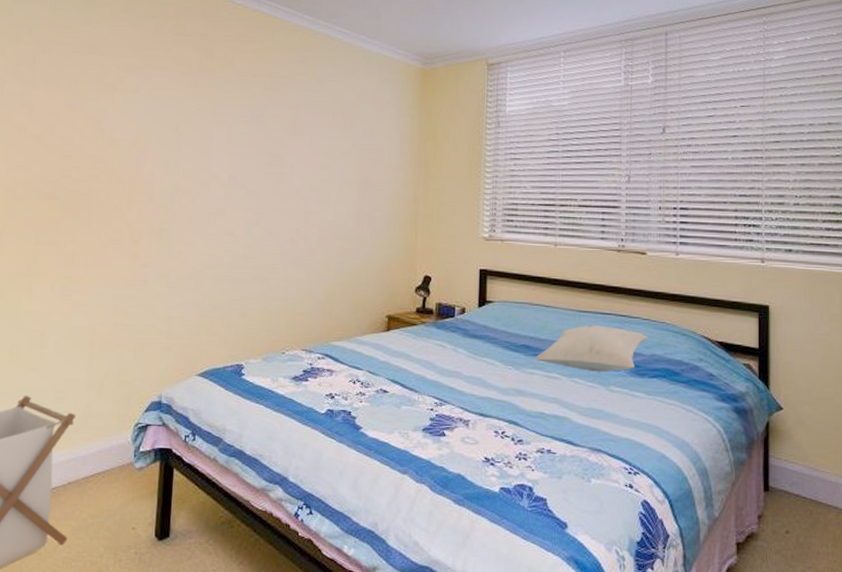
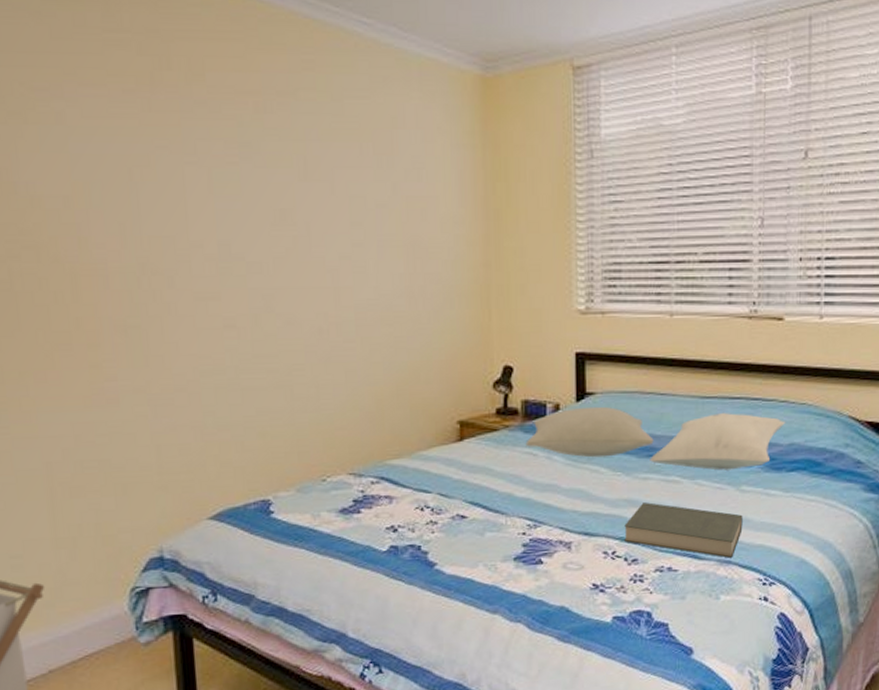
pillow: none [437,312,539,353] -> present [525,406,654,458]
book: none [512,393,612,447] -> present [624,502,743,558]

